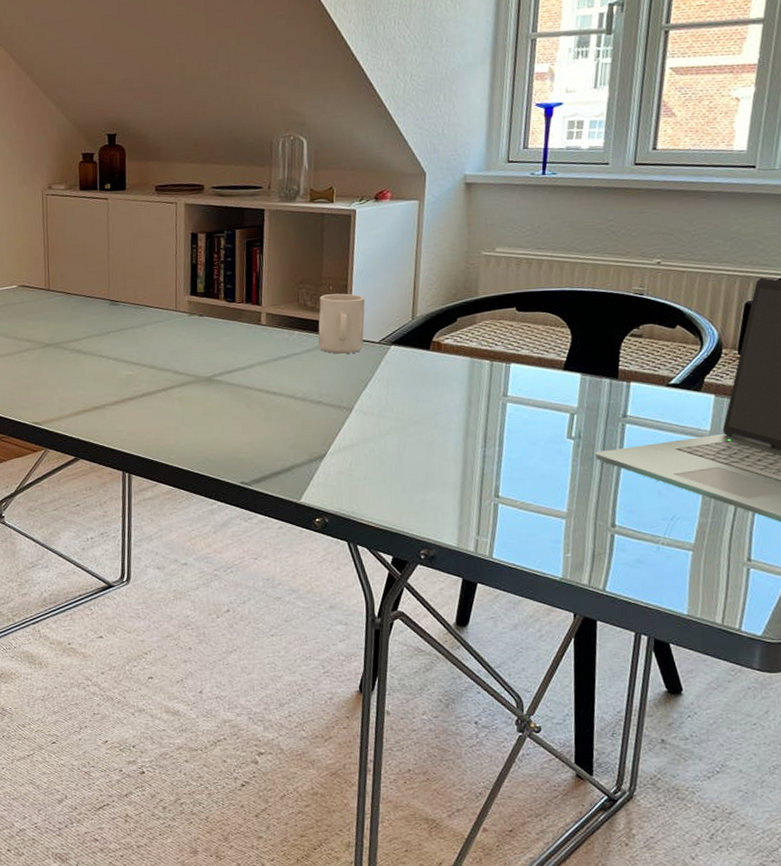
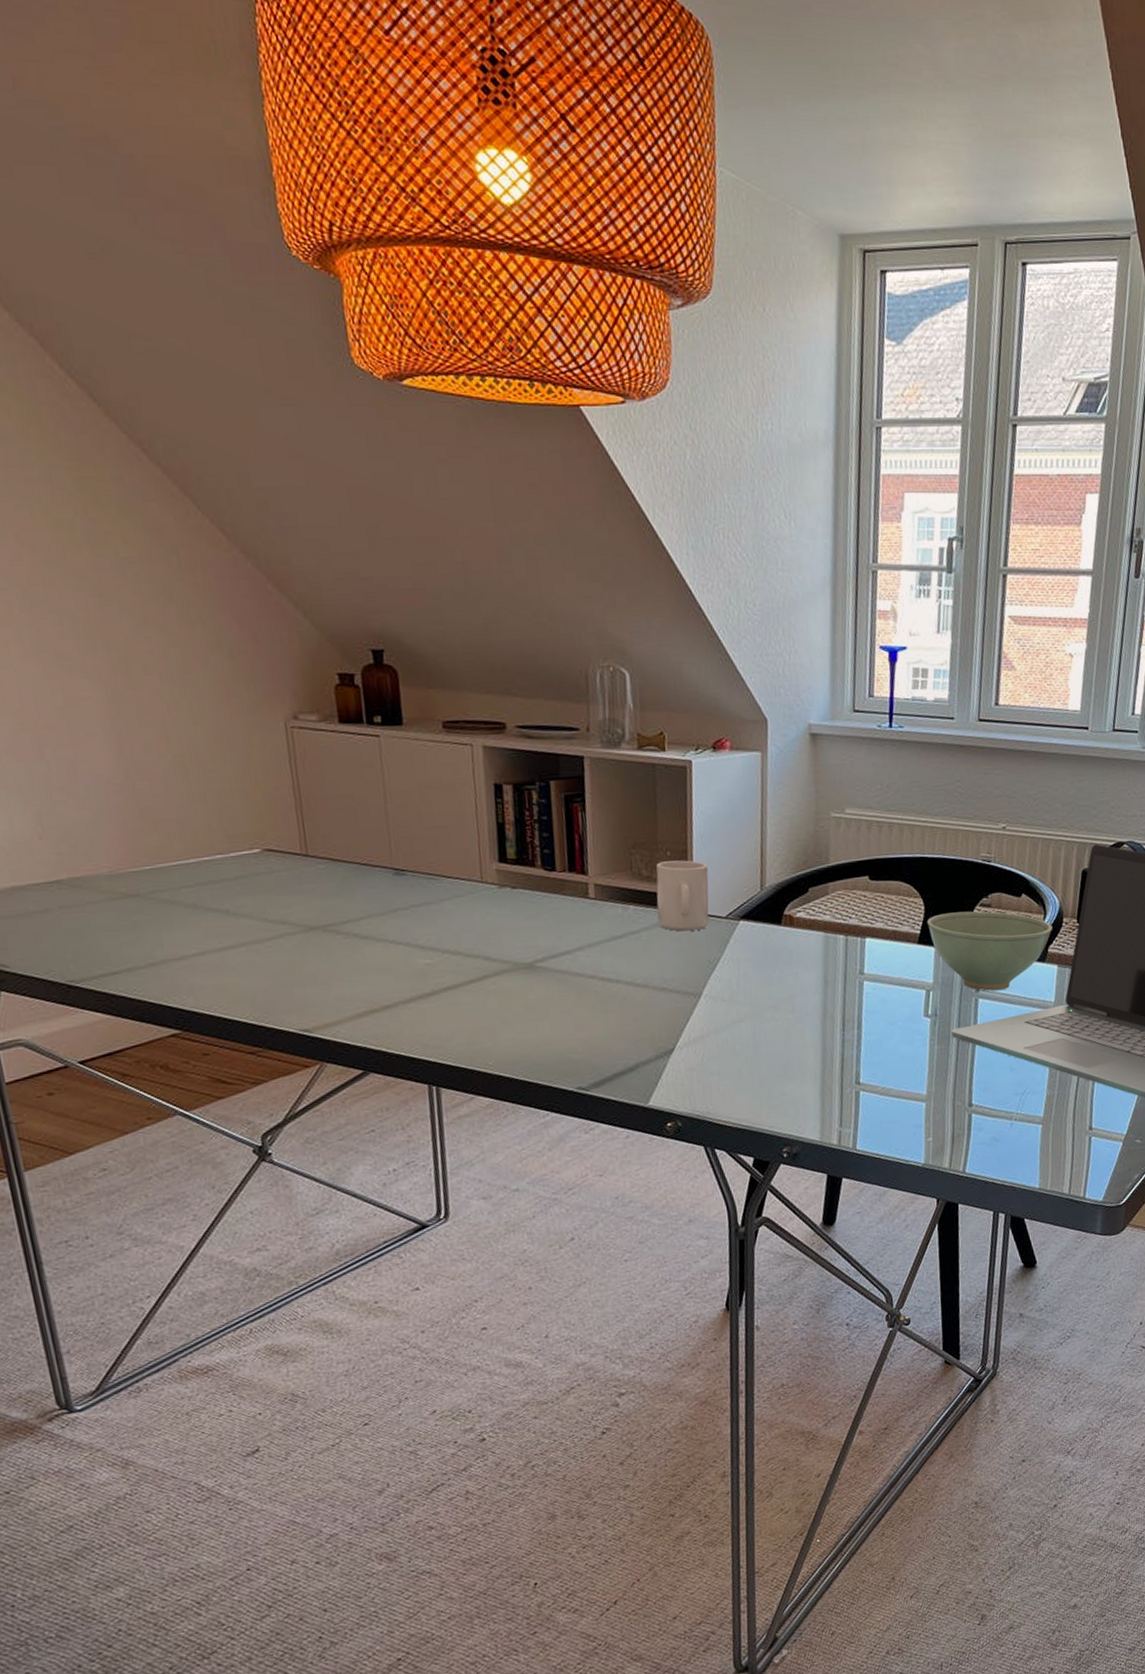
bowl: none [574,341,710,417] -> present [927,911,1053,991]

